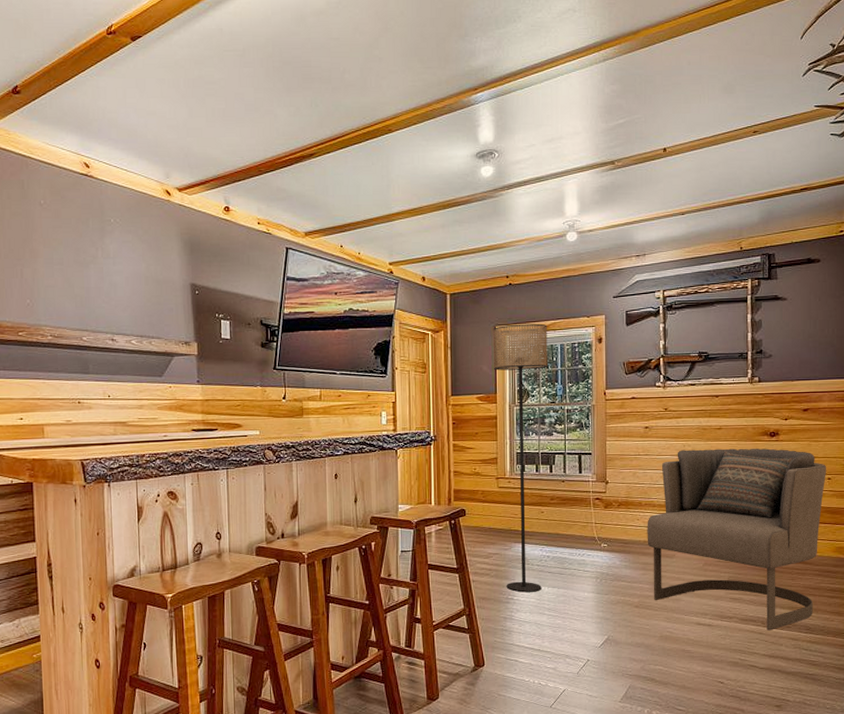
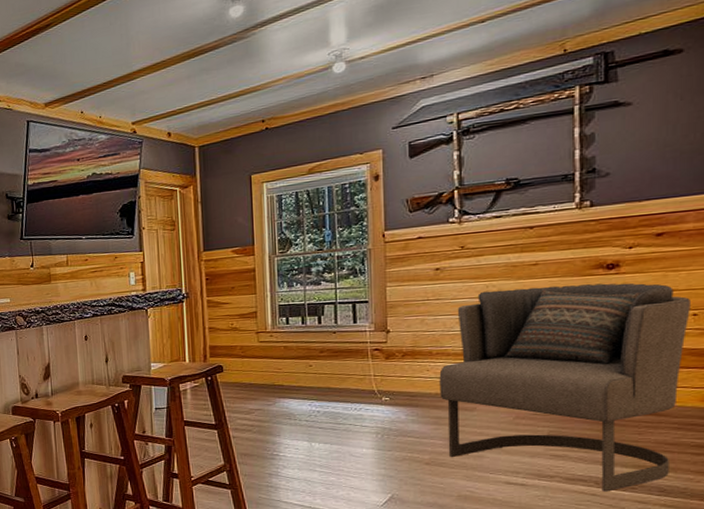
floor lamp: present [493,323,548,593] -> none [249,166,313,449]

